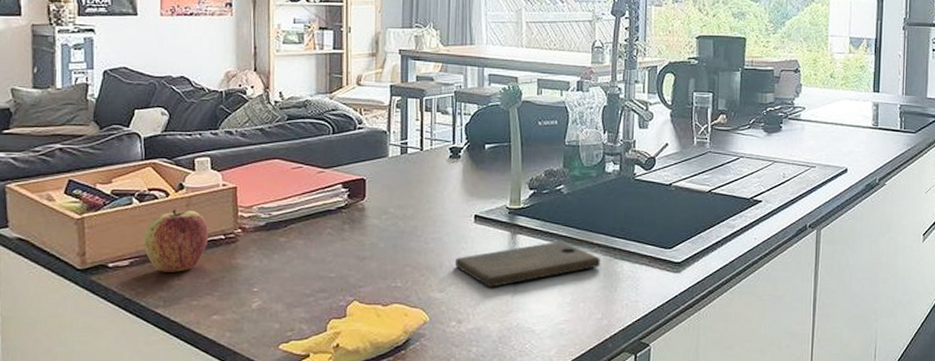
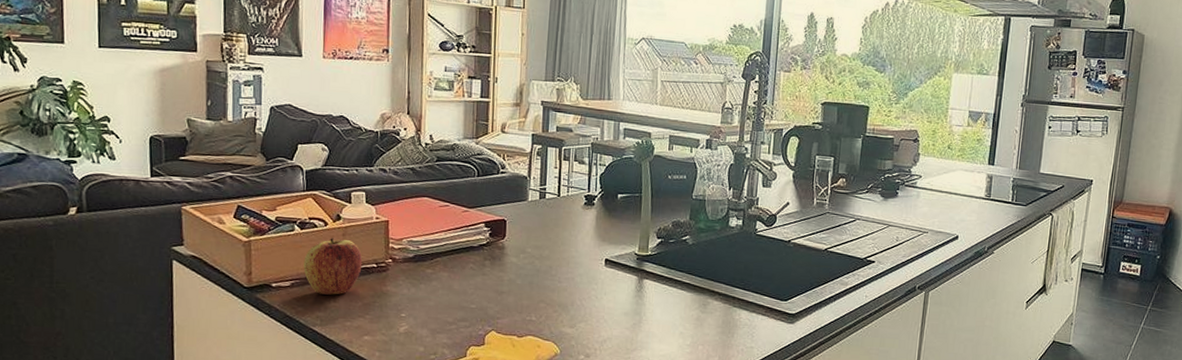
cutting board: present [455,240,600,287] -> none [586,287,720,327]

